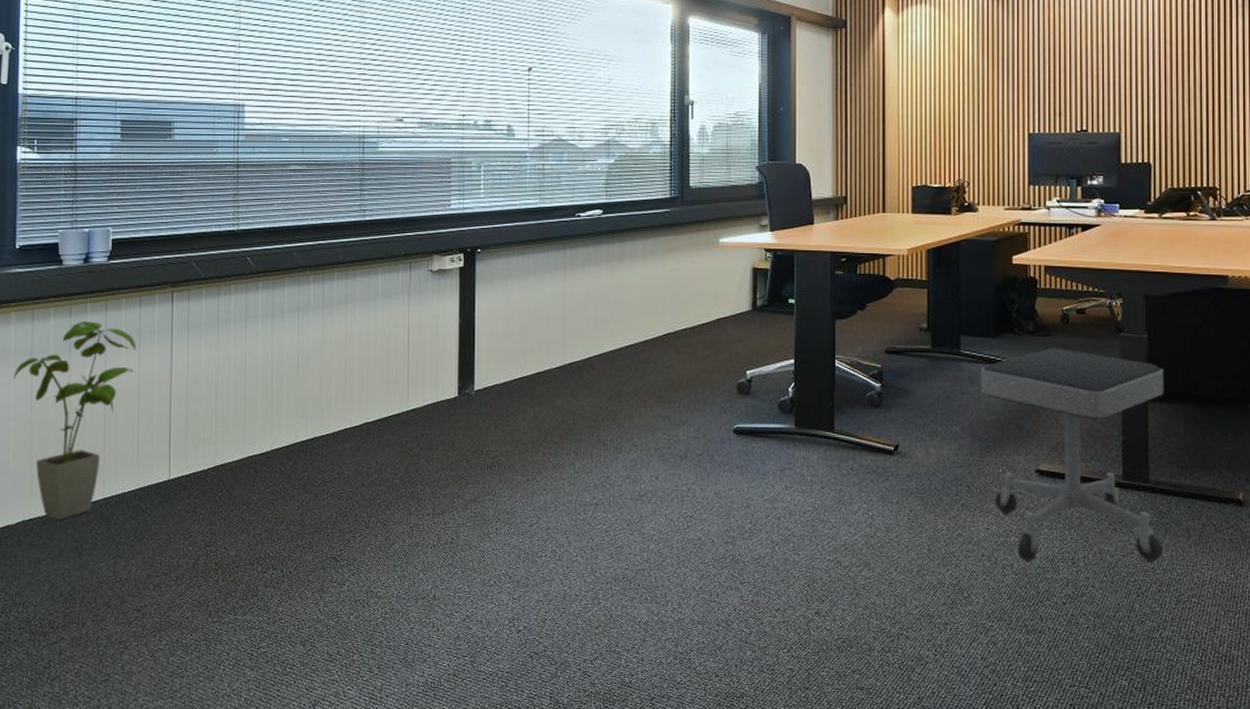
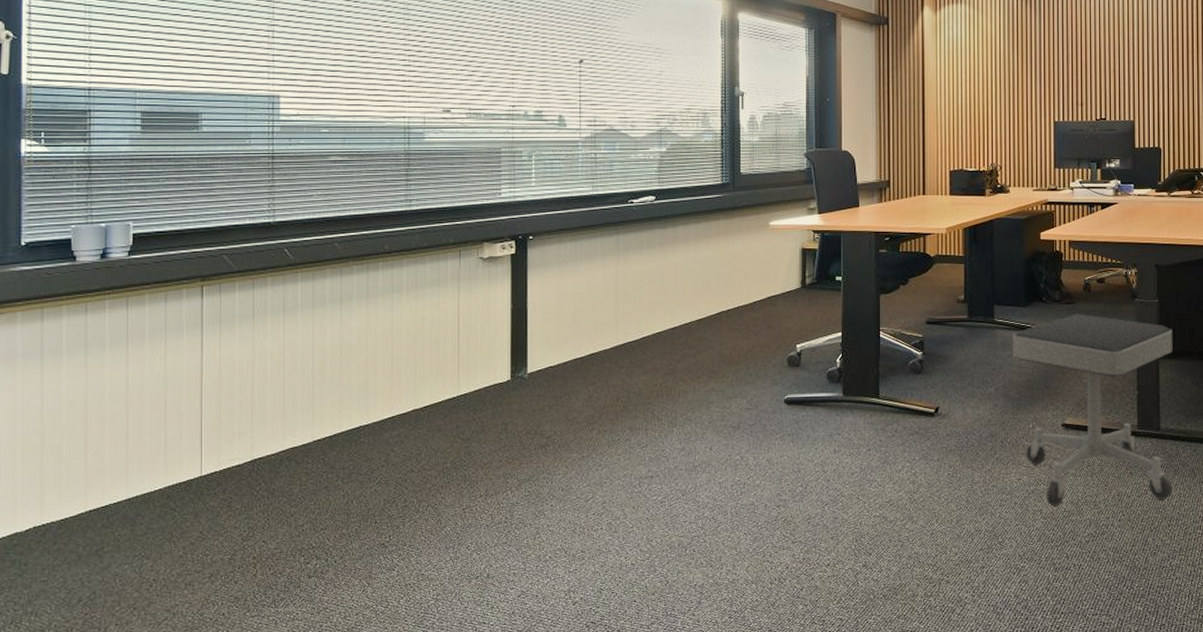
house plant: present [13,321,136,520] -> none [20,318,162,524]

